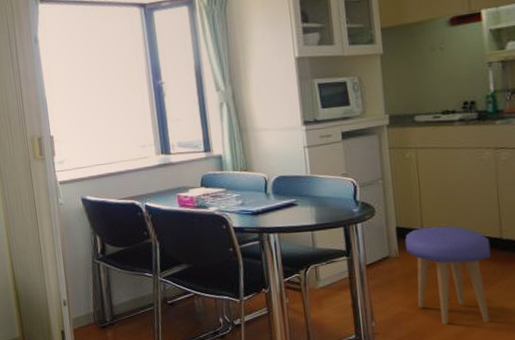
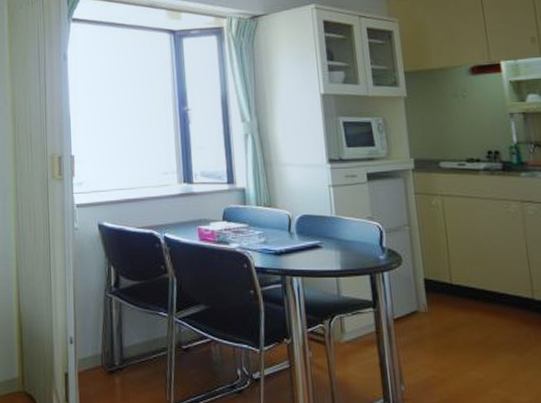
stool: present [404,226,491,325] -> none [433,280,527,394]

